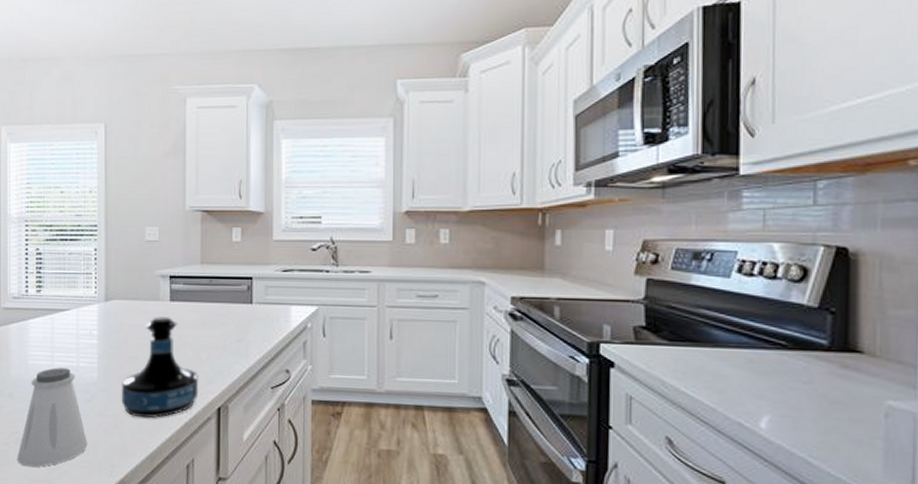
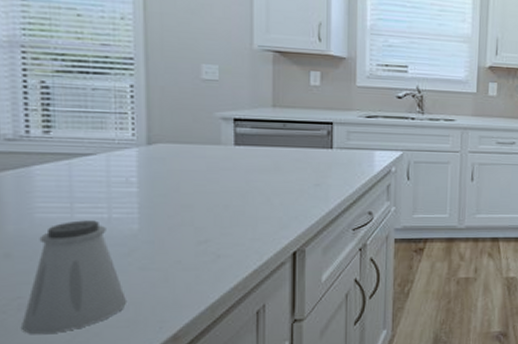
tequila bottle: present [122,317,199,419] -> none [173,162,271,269]

